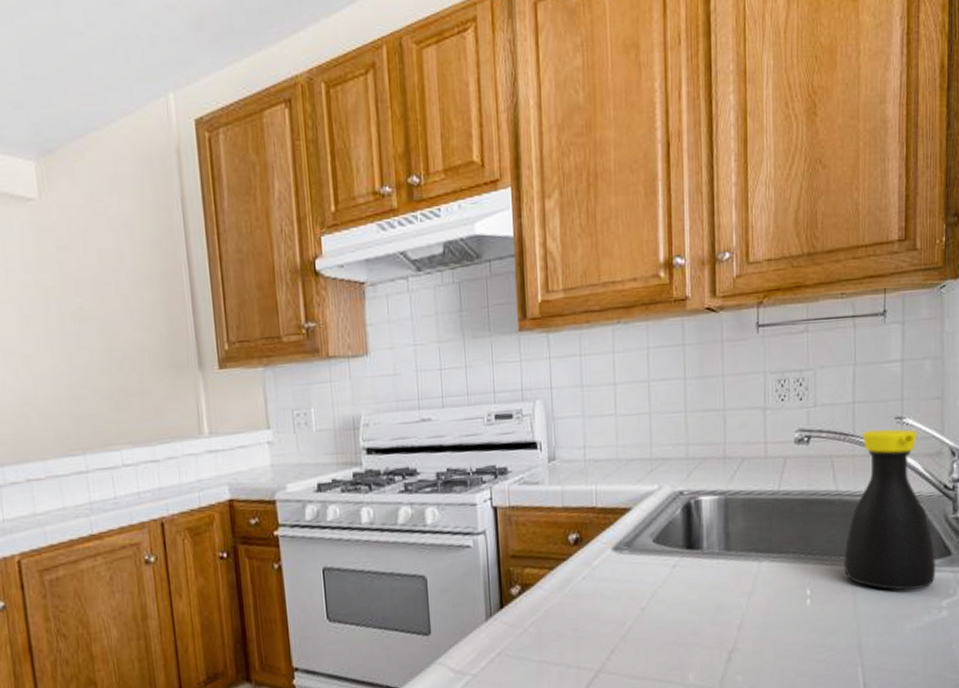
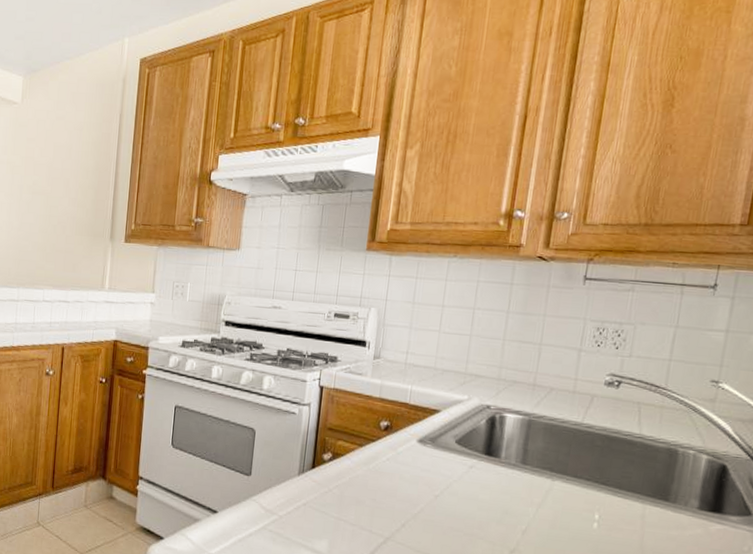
bottle: present [844,429,935,591] -> none [636,387,734,540]

